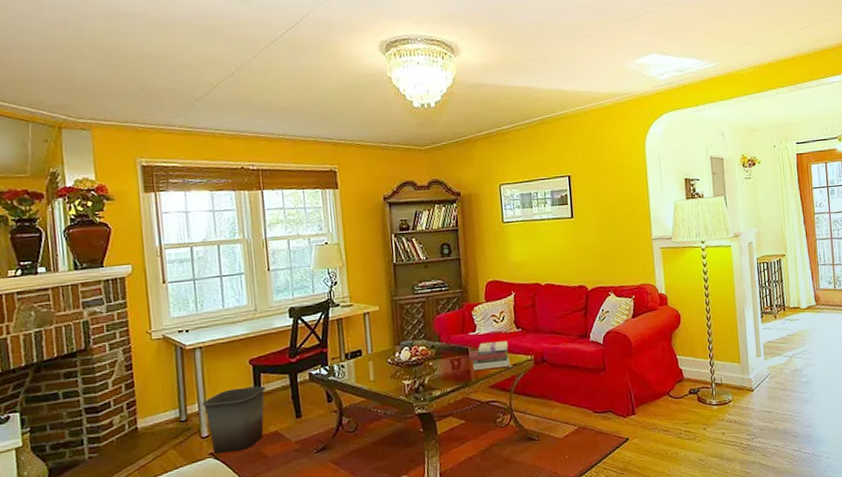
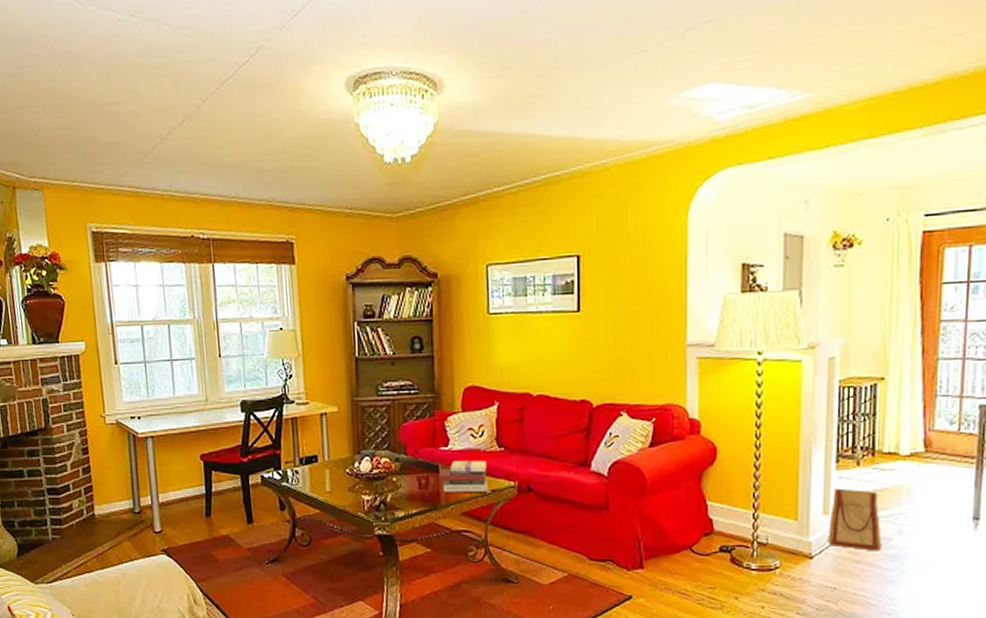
waste bin: present [202,385,266,454] -> none [154,484,217,550]
shopping bag: none [761,336,797,381] -> present [828,488,882,551]

